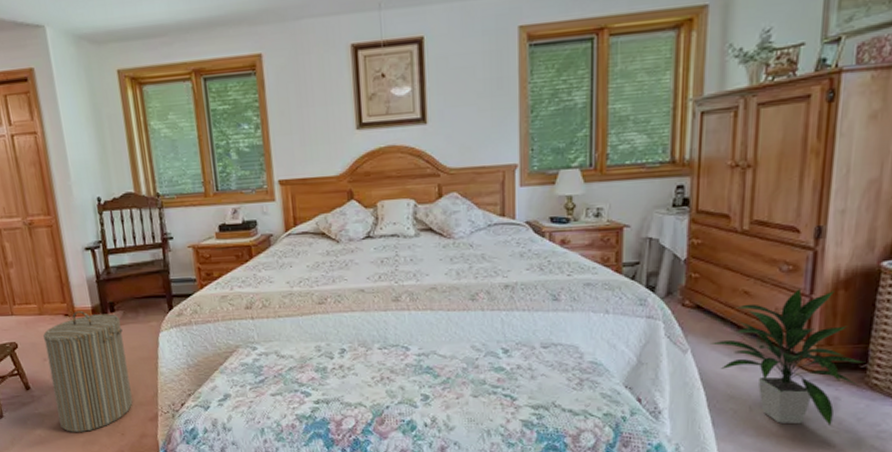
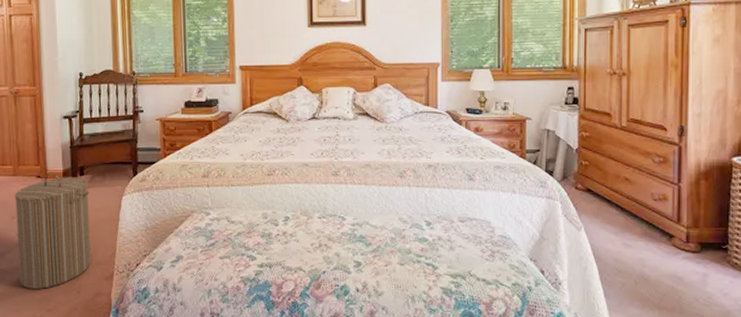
indoor plant: present [711,287,864,427] -> none [600,177,725,300]

